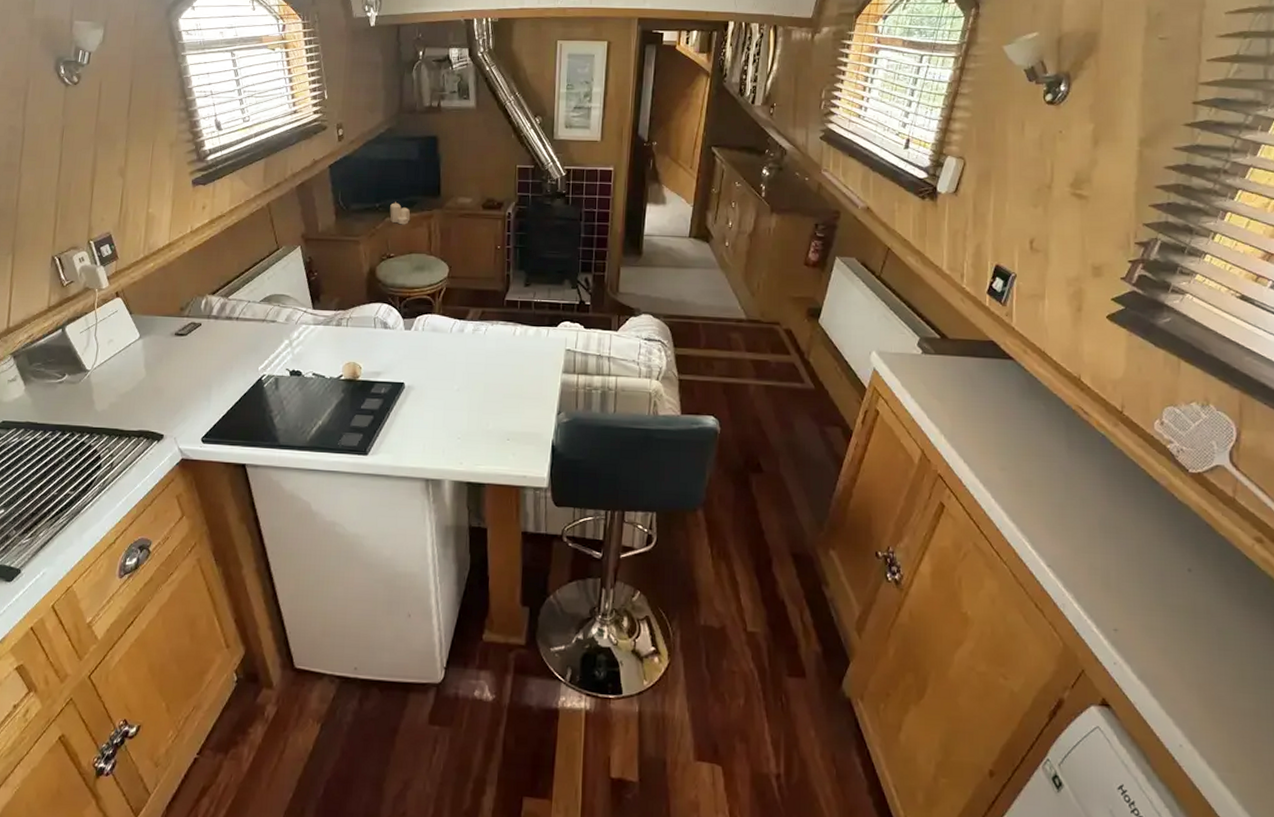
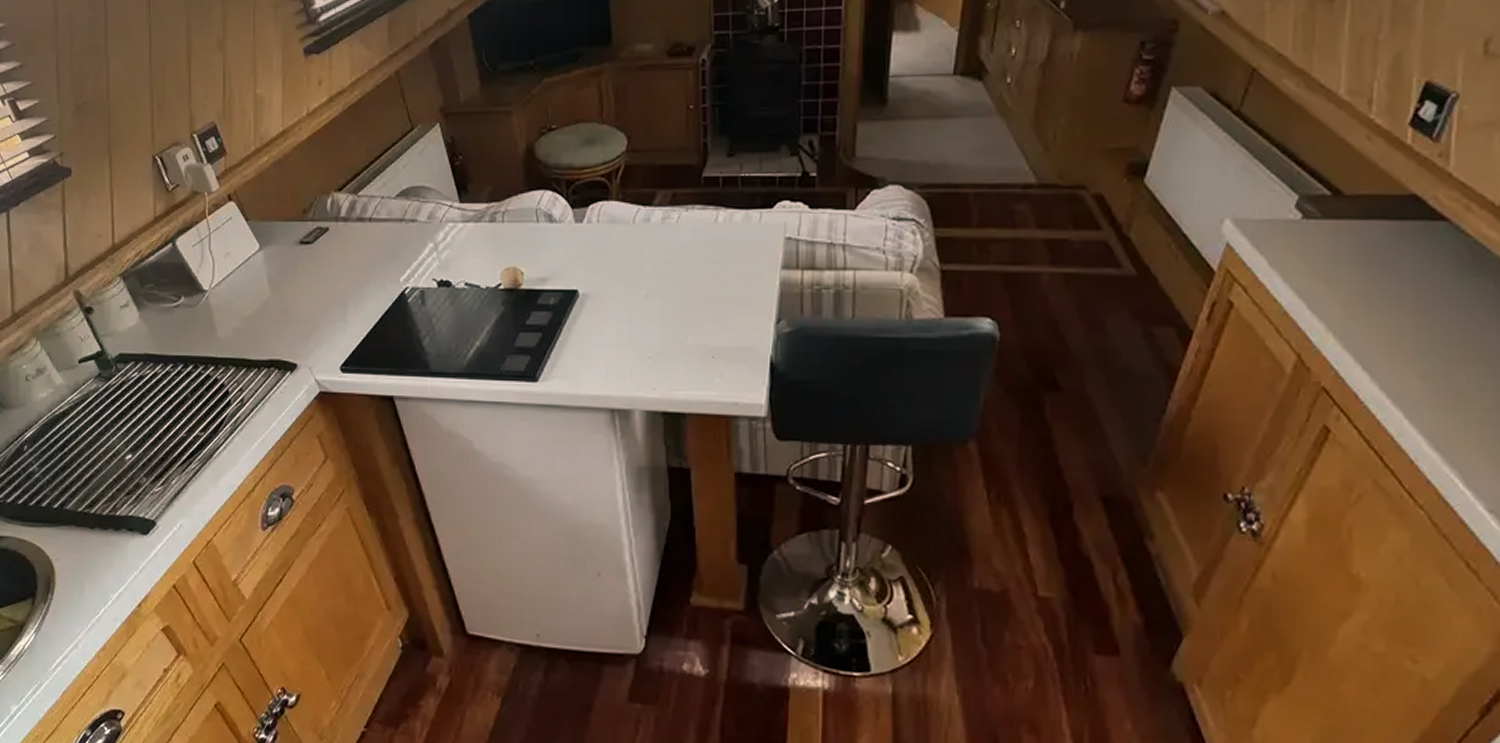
candle: present [390,201,411,225] -> none [548,56,575,87]

